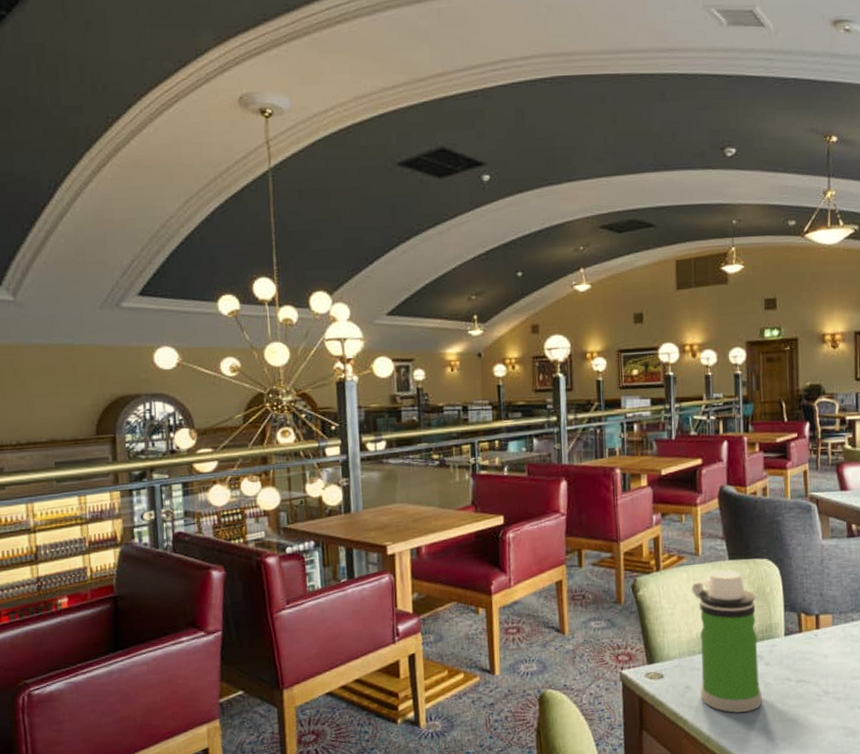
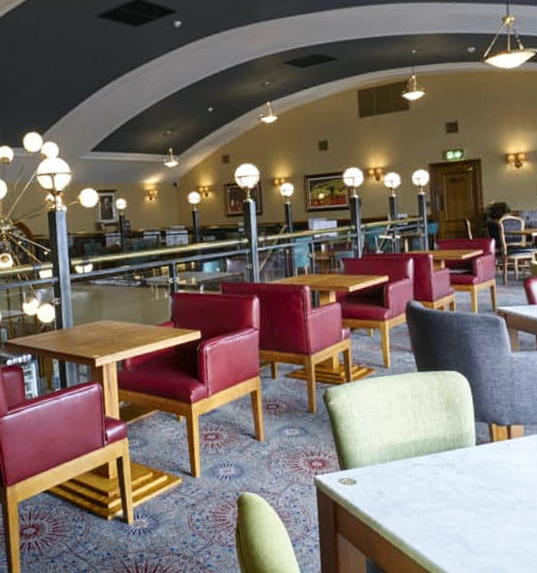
water bottle: present [692,570,762,713] -> none [382,381,455,519]

